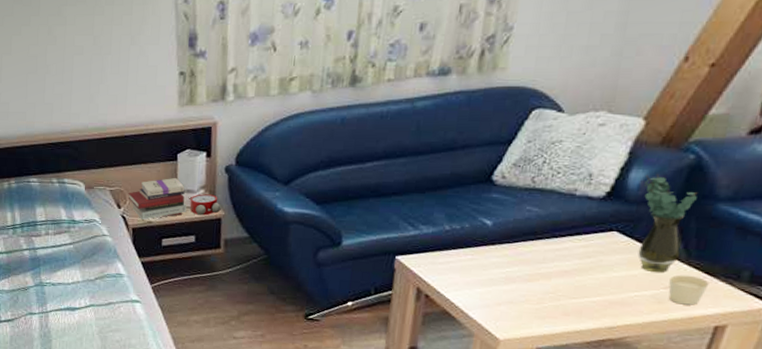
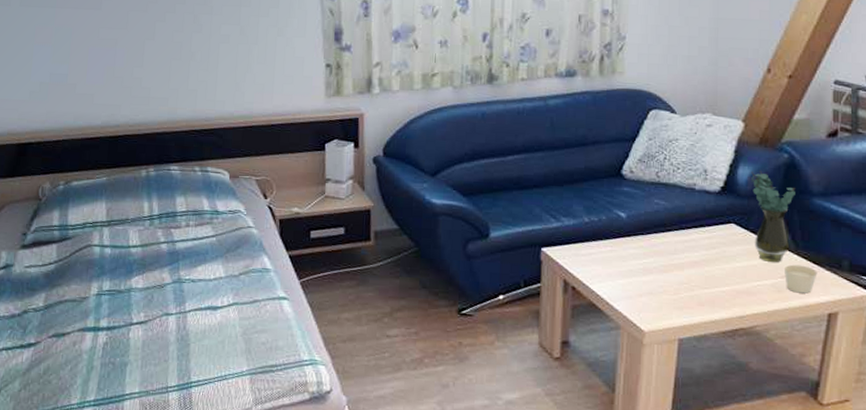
books: present [128,177,187,220] -> none [274,167,336,211]
alarm clock: present [188,194,221,216] -> none [336,184,370,207]

